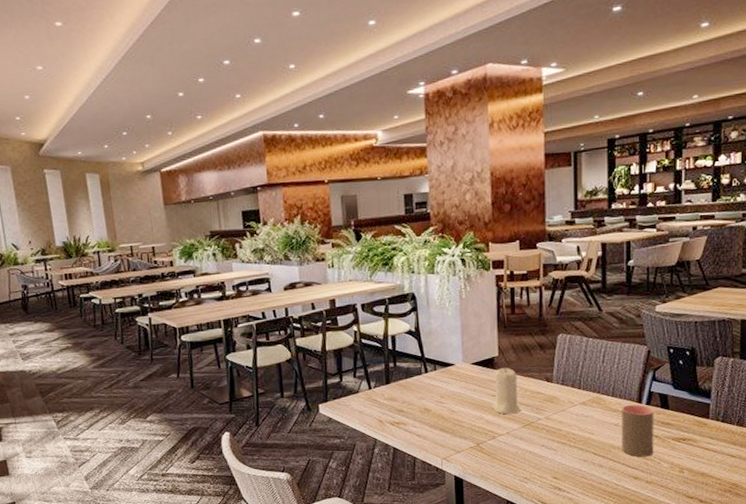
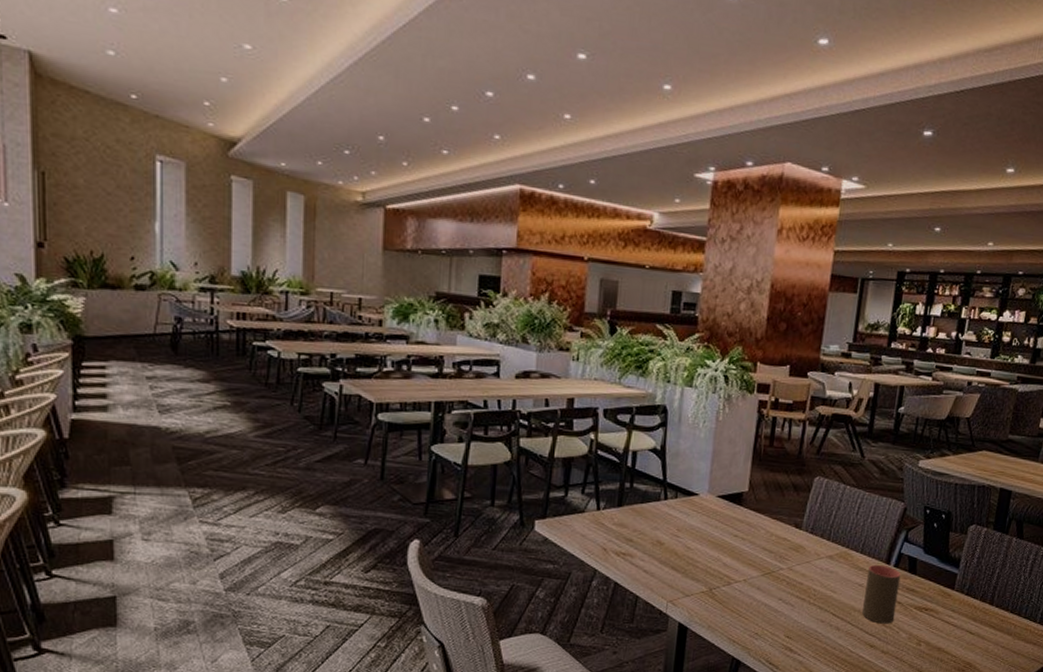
candle: present [492,368,521,415] -> none [732,506,765,560]

